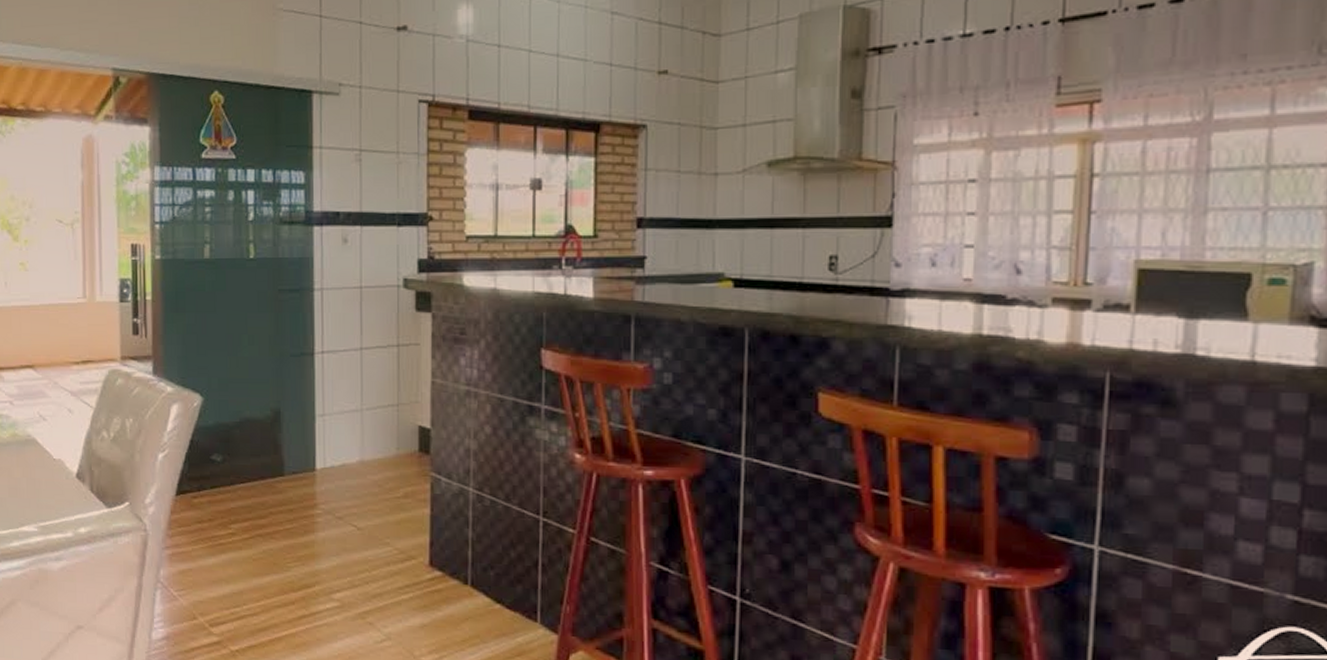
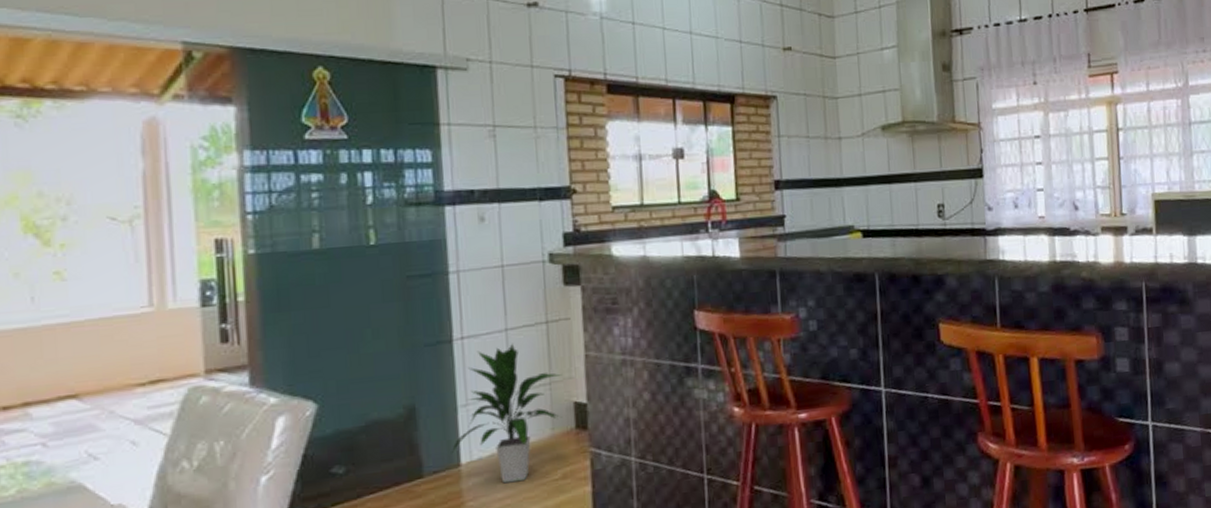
indoor plant: none [308,362,410,494] -> present [450,343,563,484]

